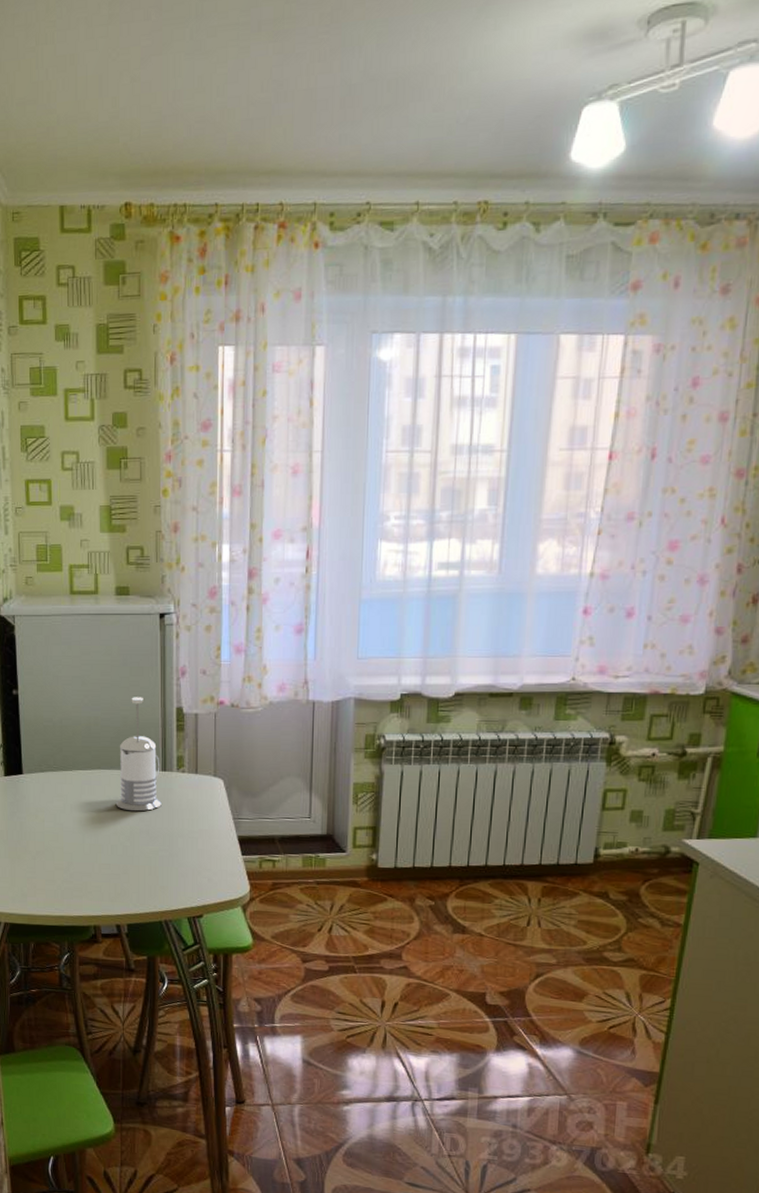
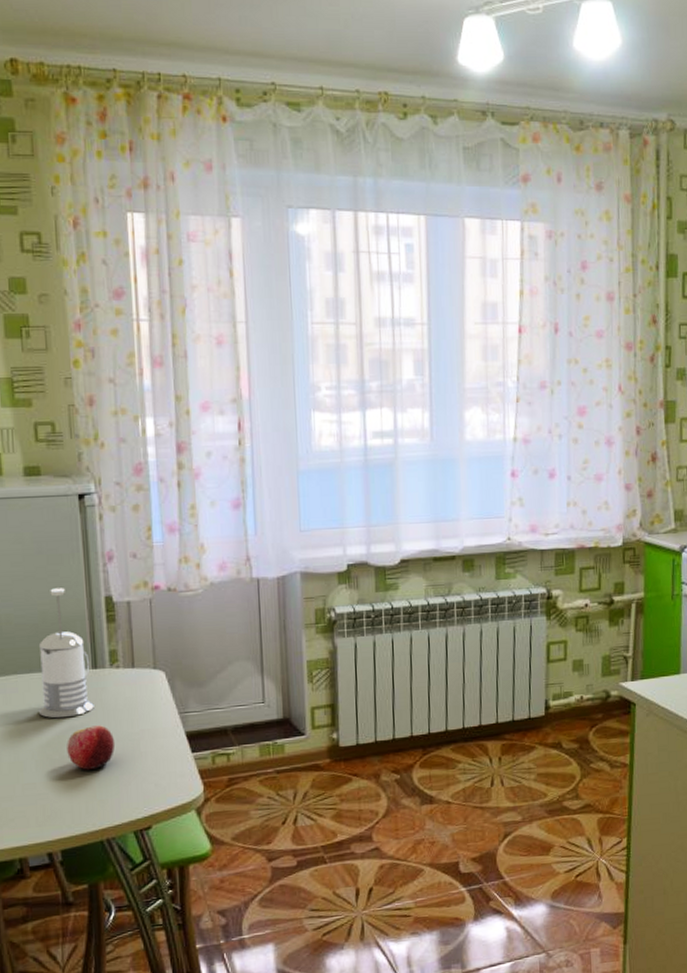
apple: none [137,821,177,860] -> present [67,725,116,771]

